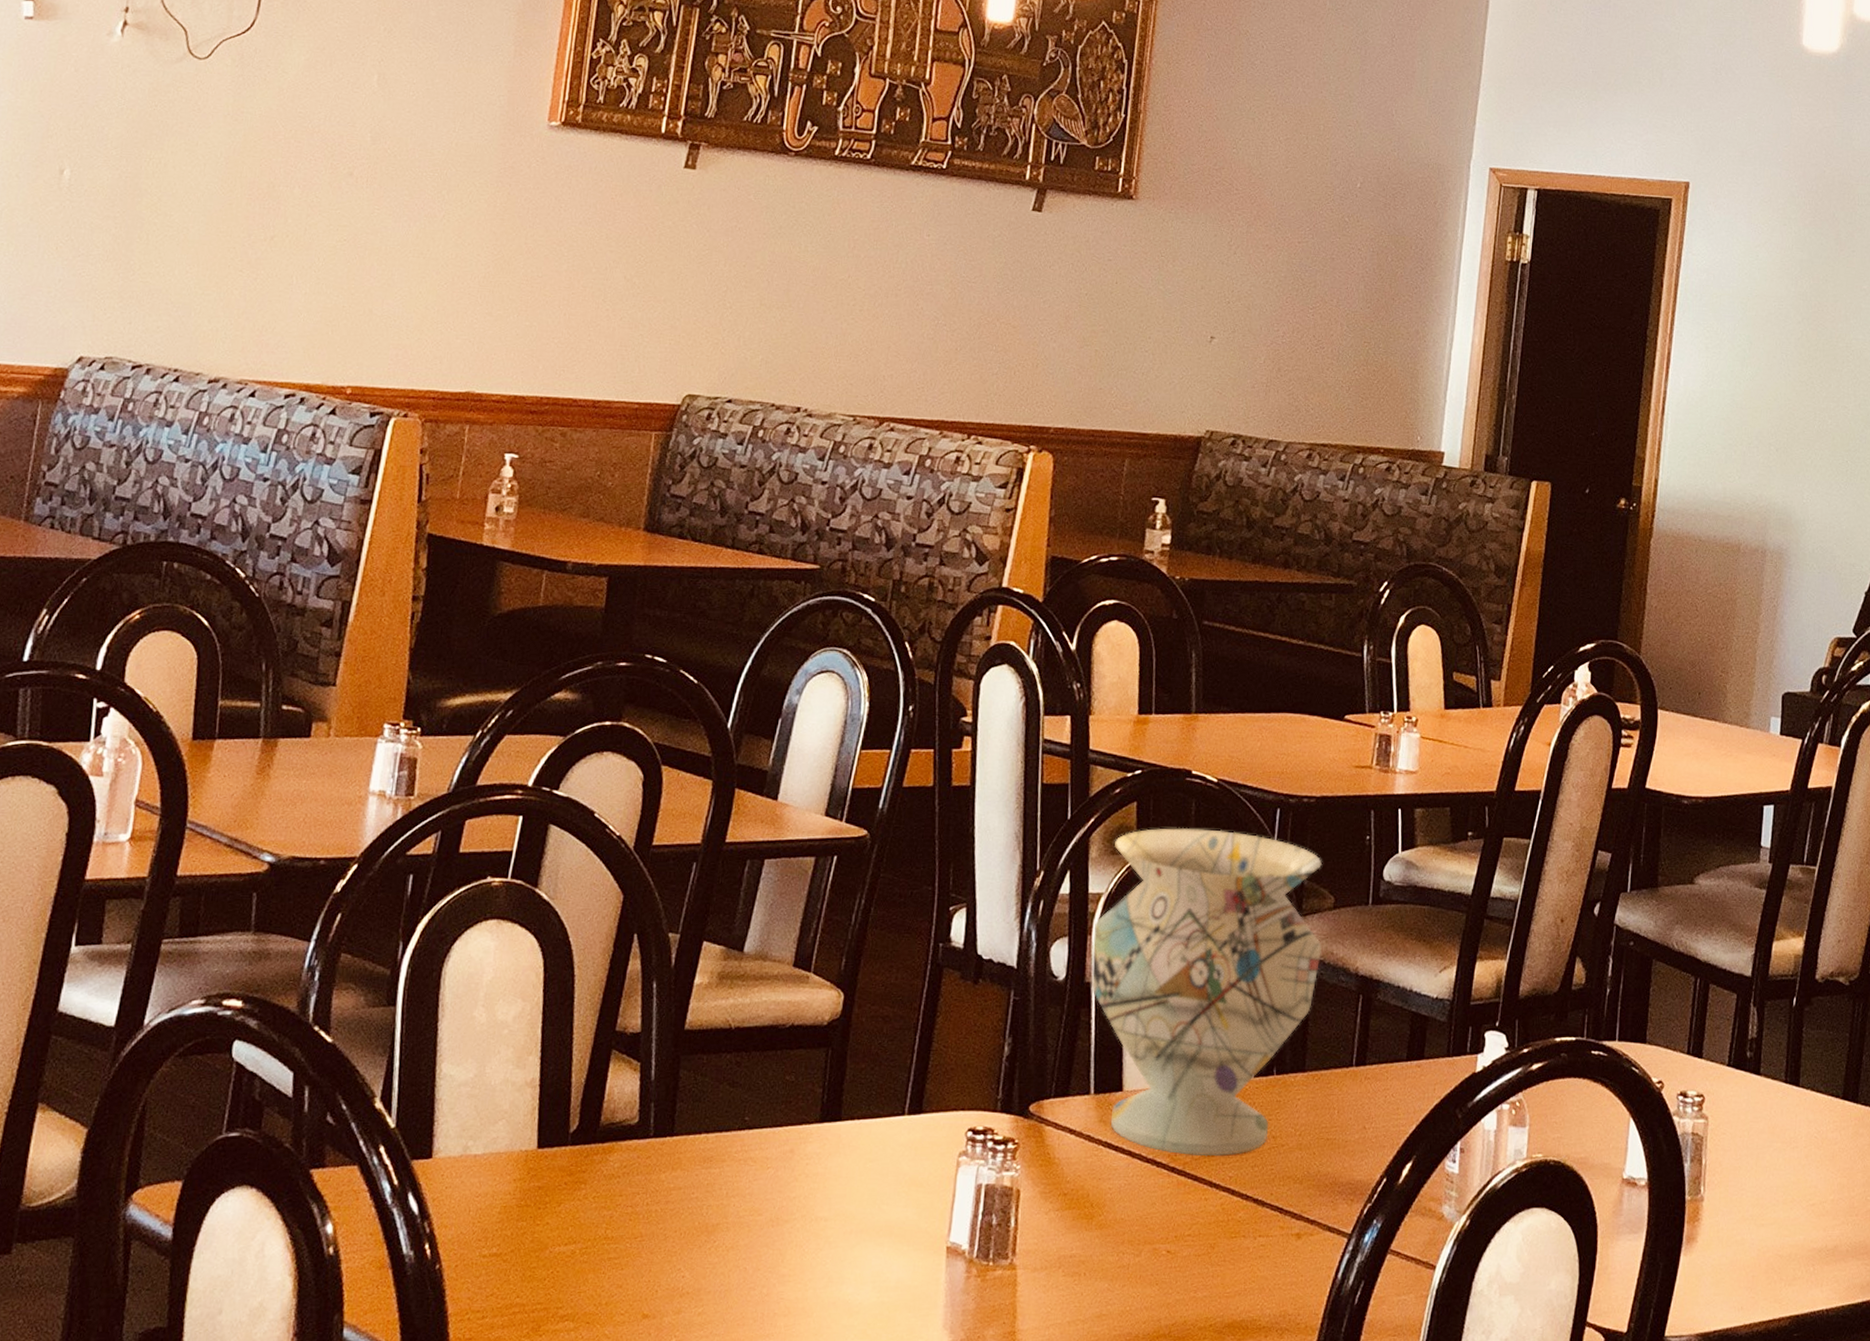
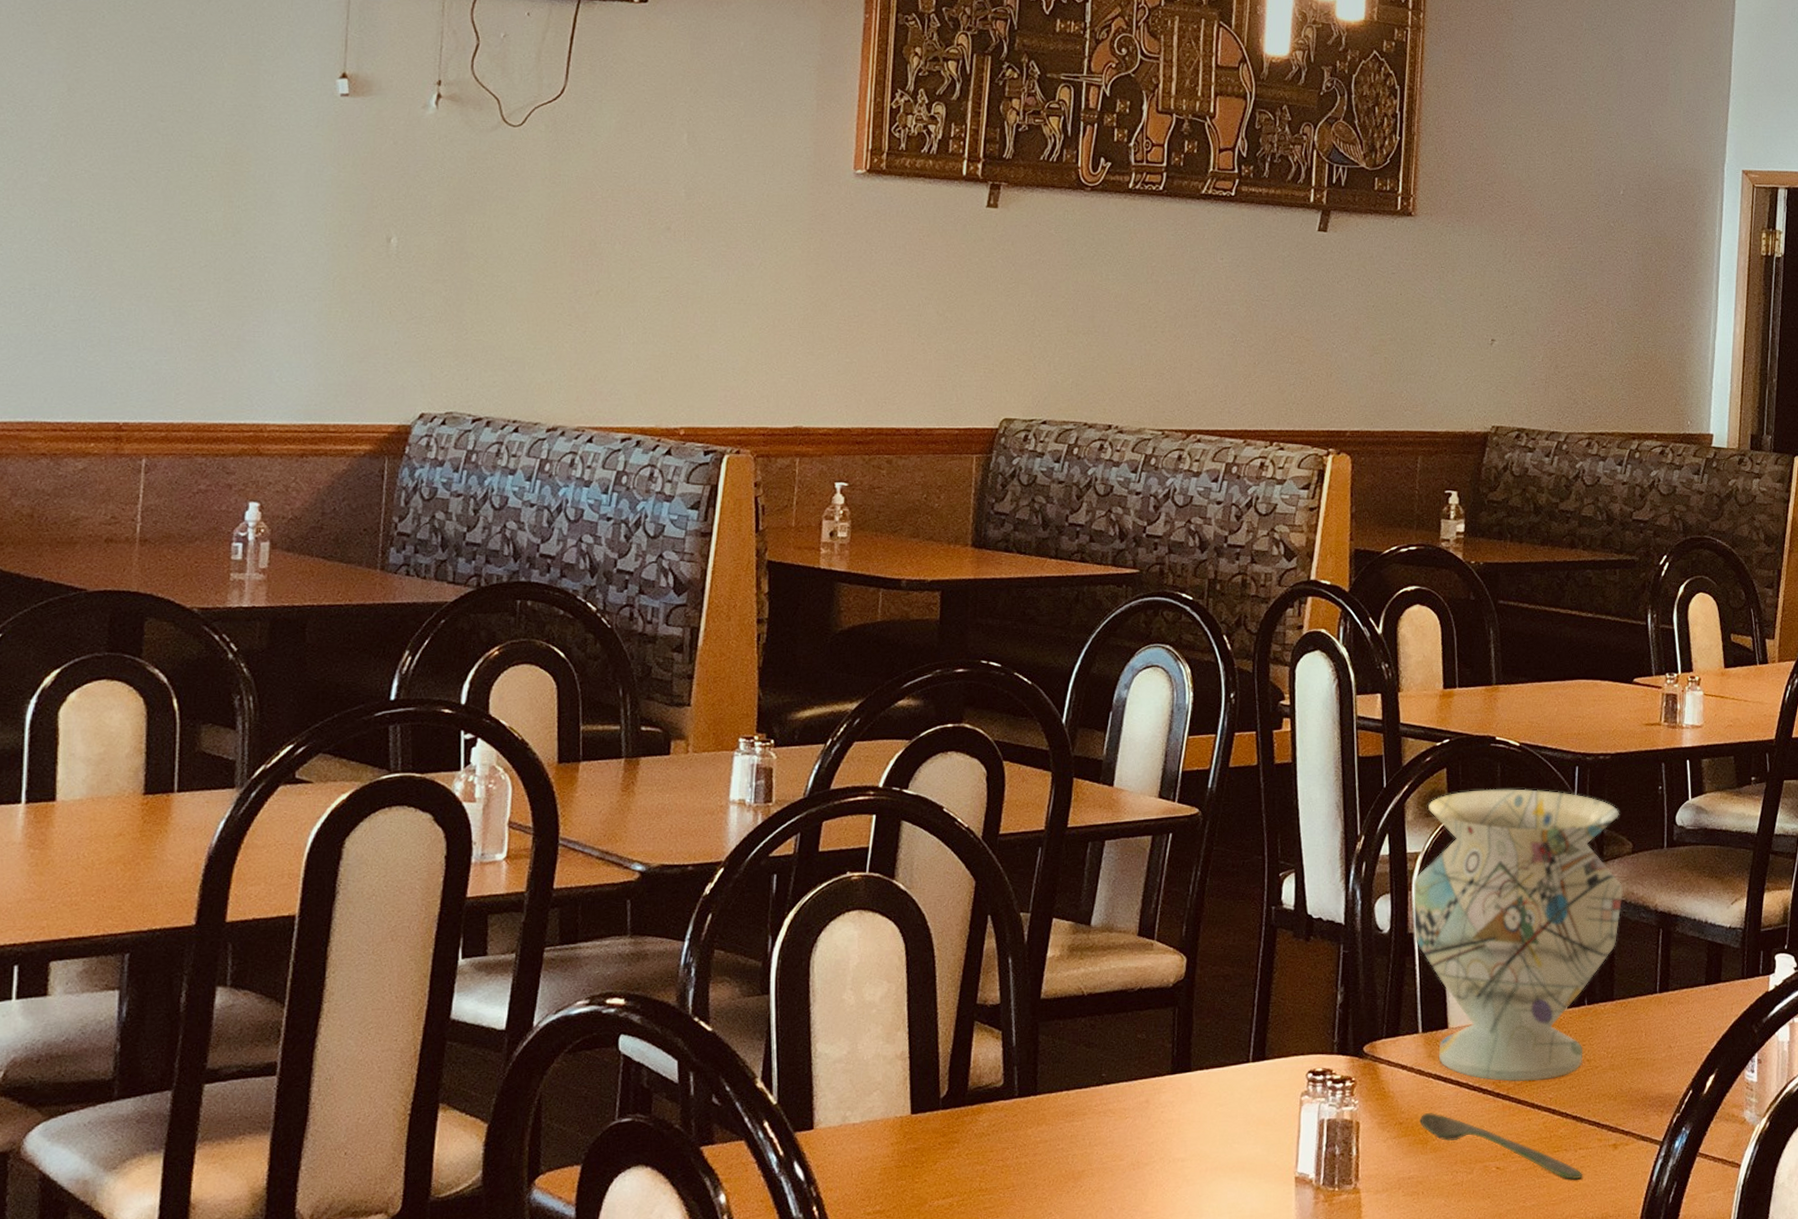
spoon: none [1086,1185,1261,1271] -> present [1419,1113,1582,1180]

